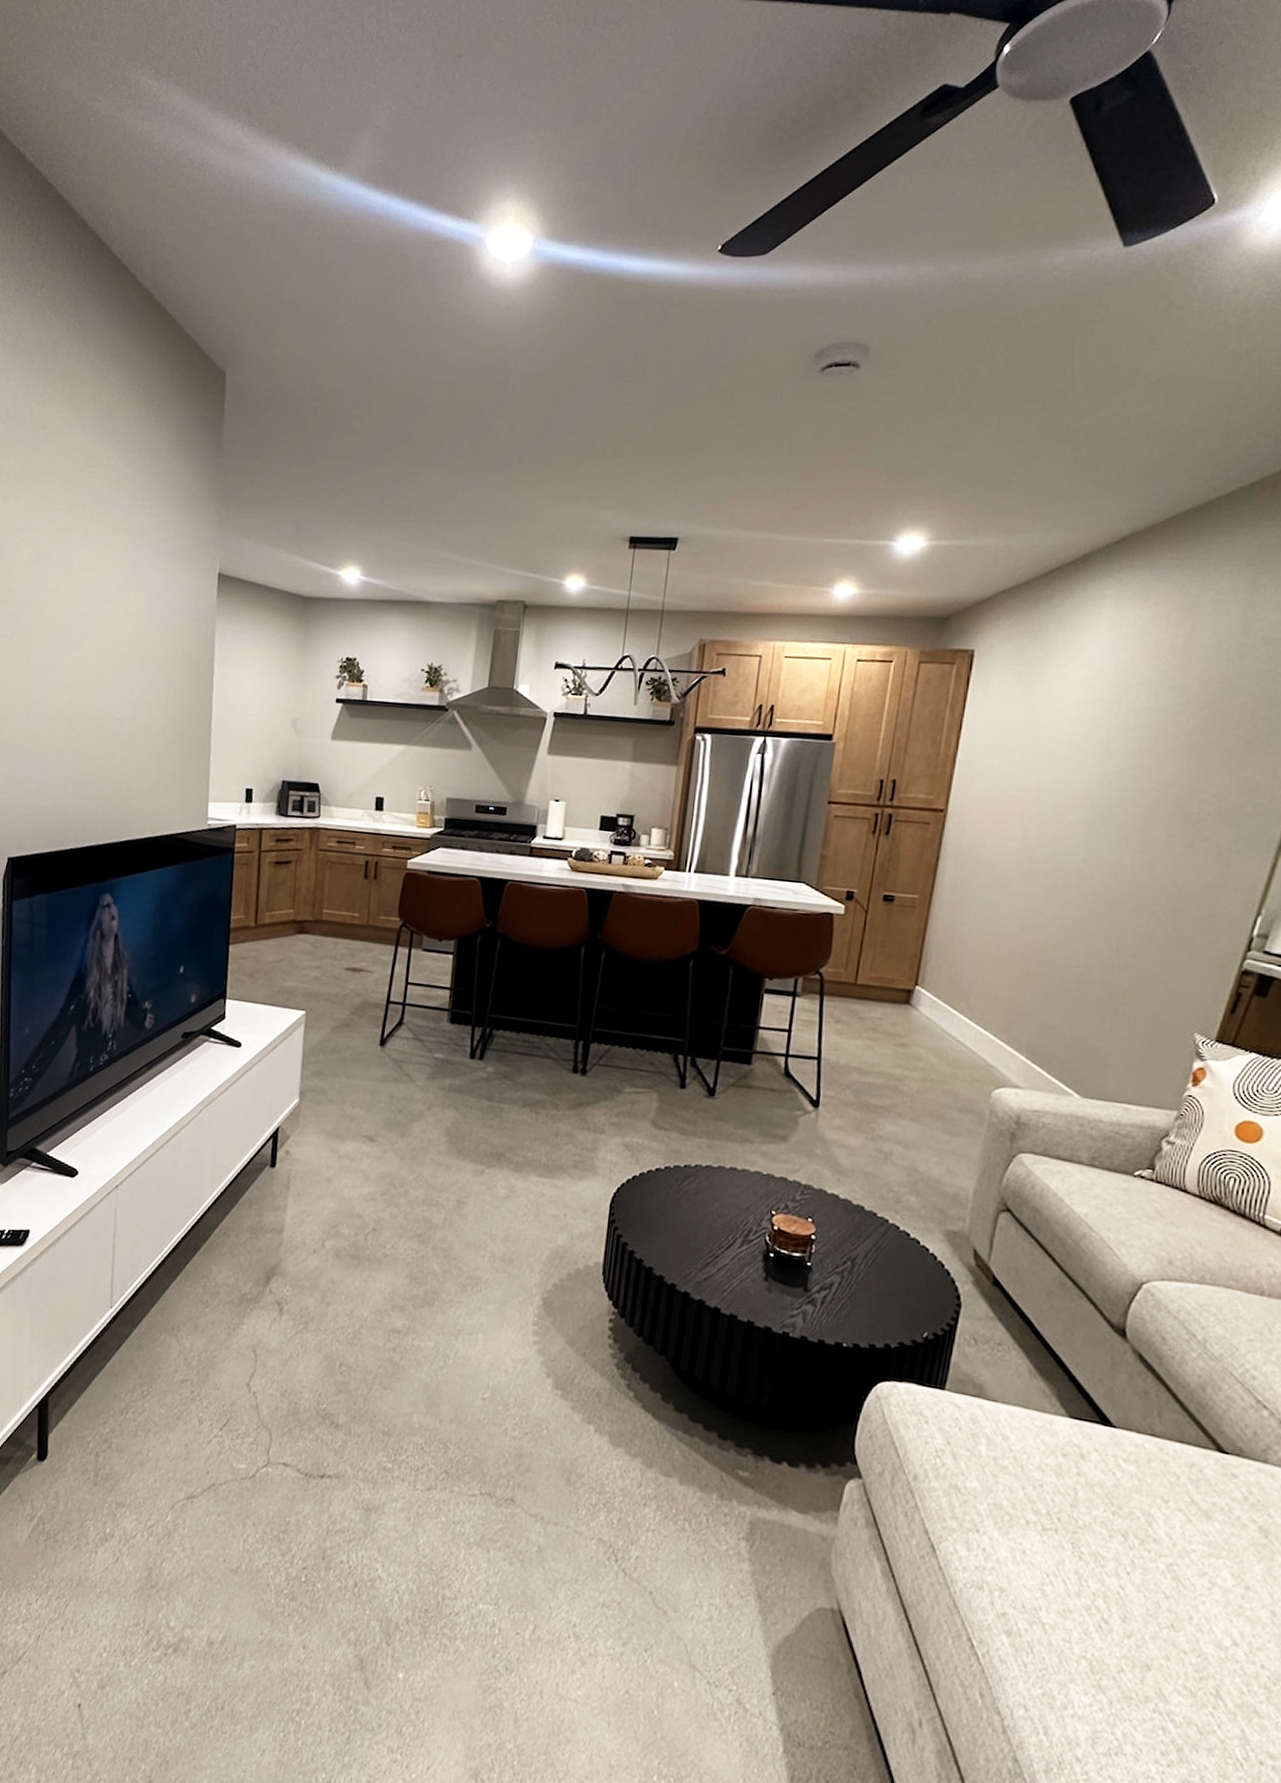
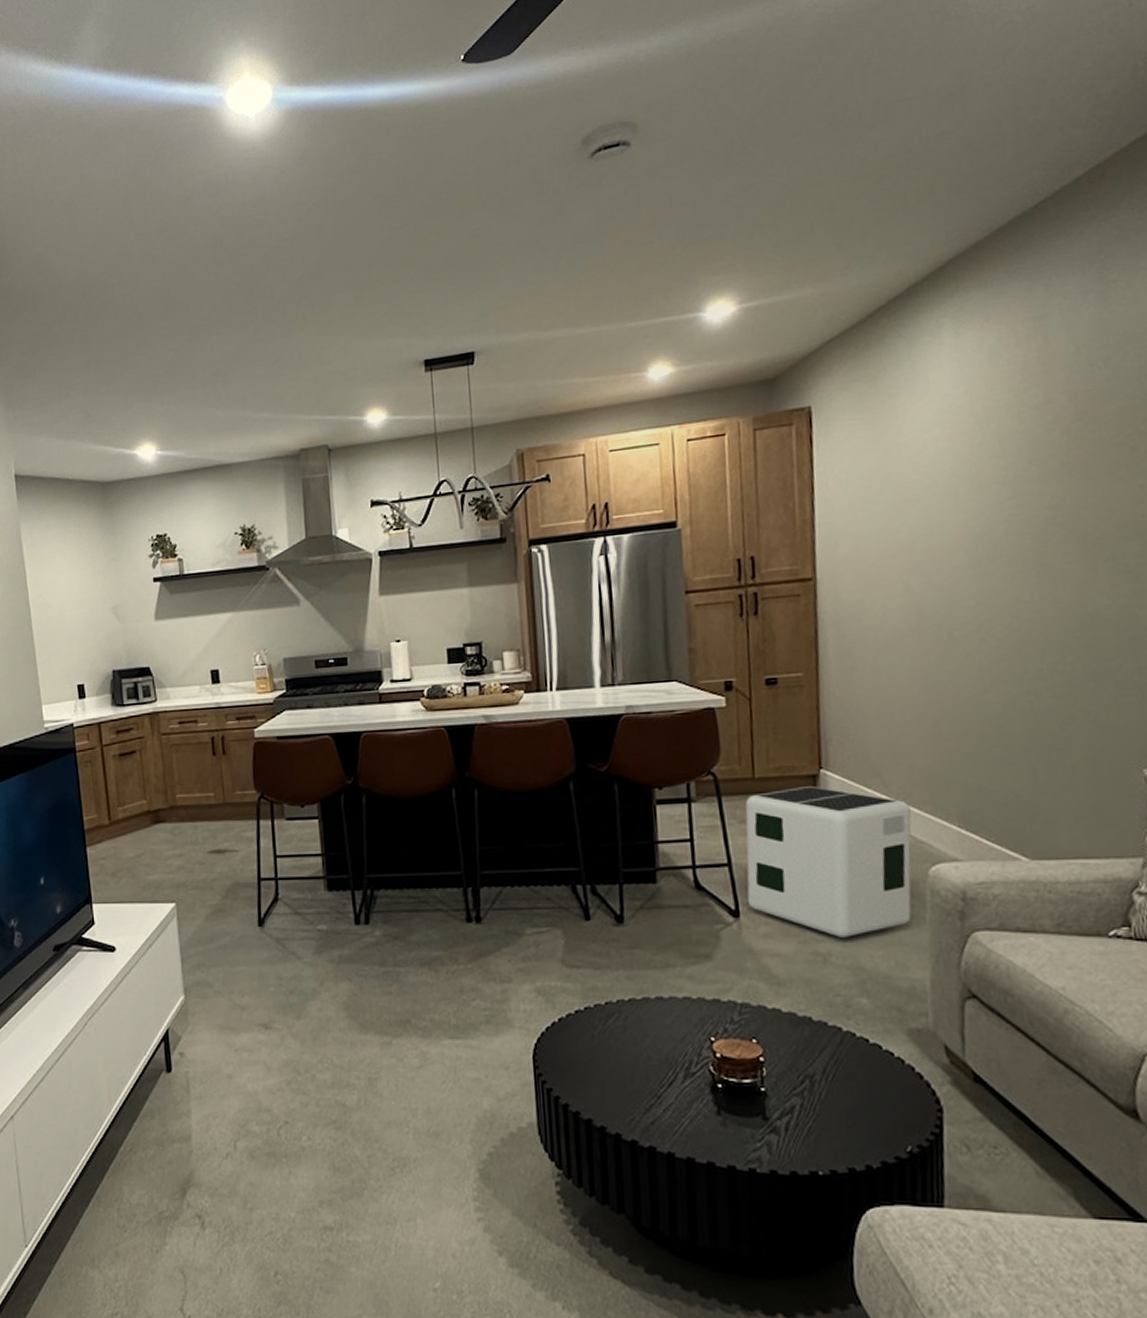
air purifier: none [828,998,988,1141] -> present [745,786,912,938]

